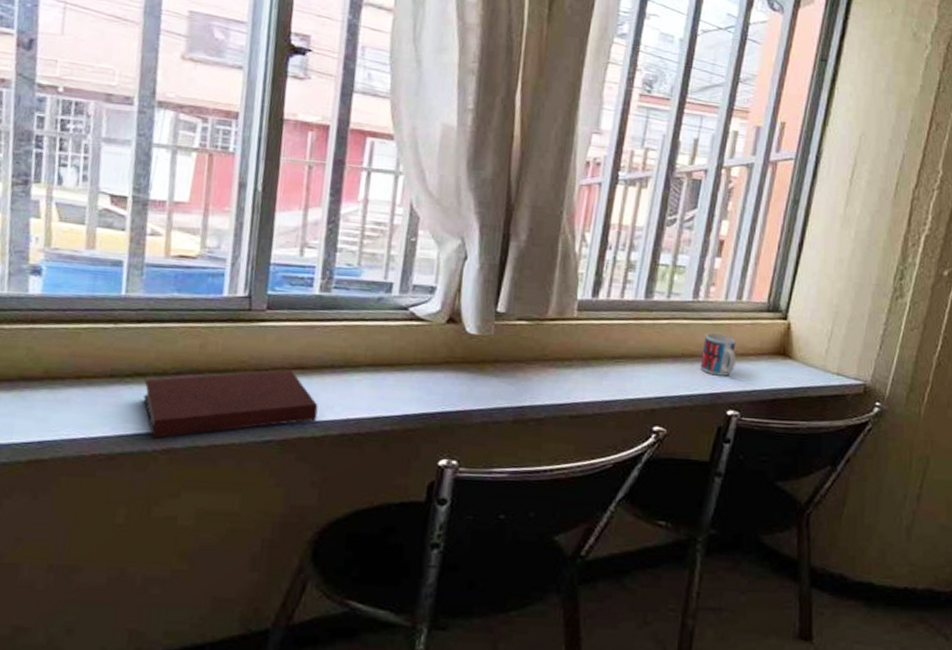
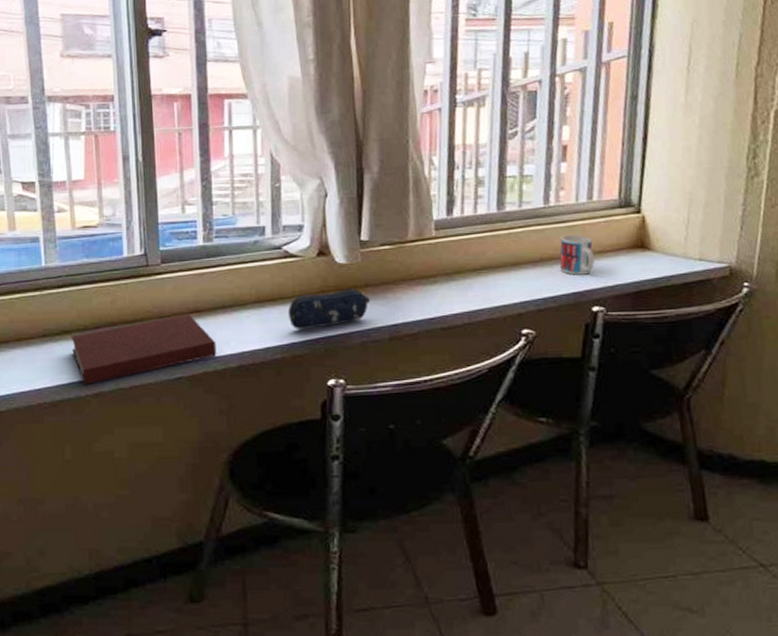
pencil case: none [404,362,497,402] -> present [287,288,370,330]

